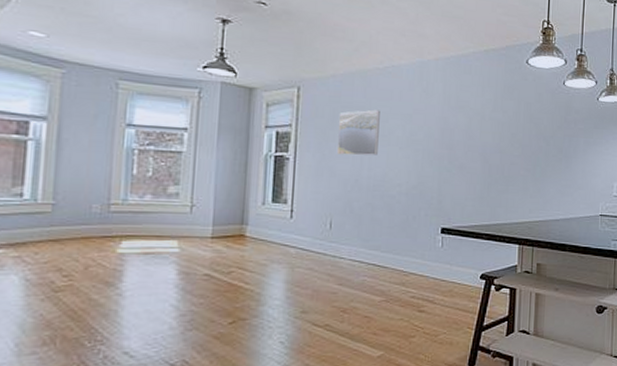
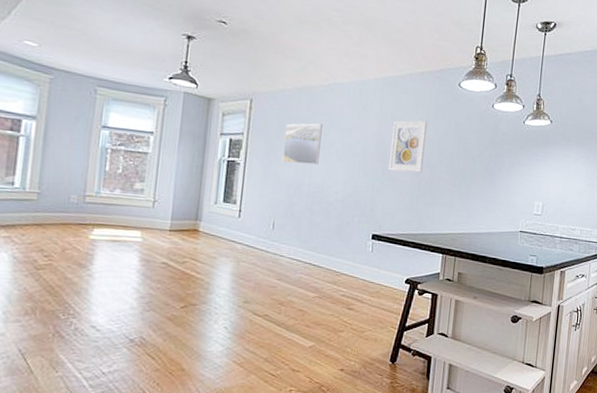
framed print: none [455,101,495,159] -> present [388,120,427,173]

